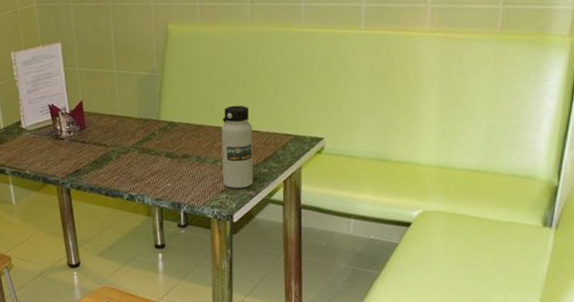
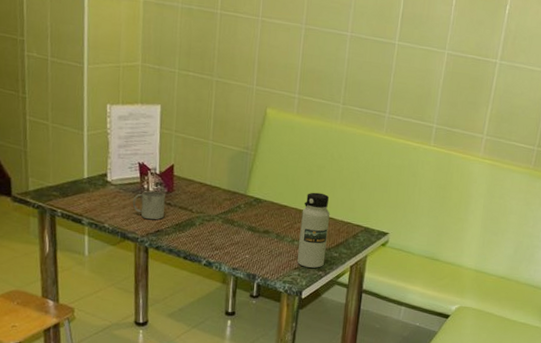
mug: none [48,130,81,161] -> present [132,190,165,220]

